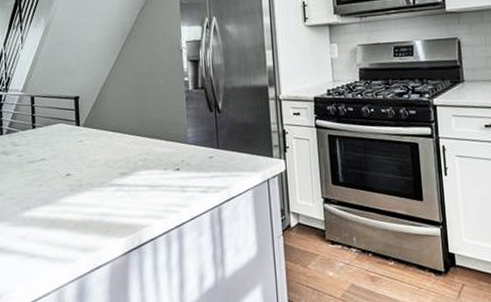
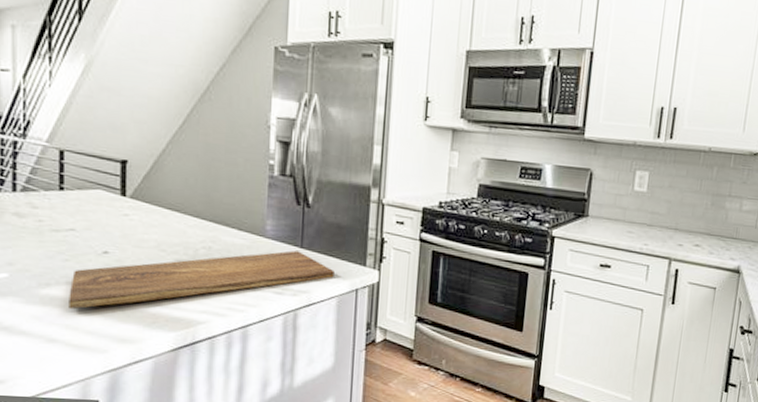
cutting board: none [43,152,248,227] -> present [69,250,335,310]

